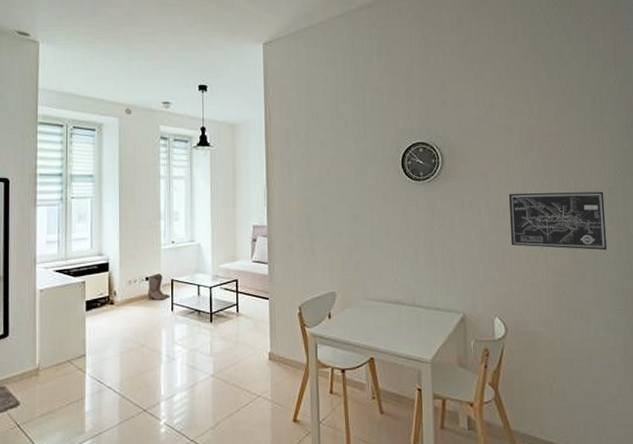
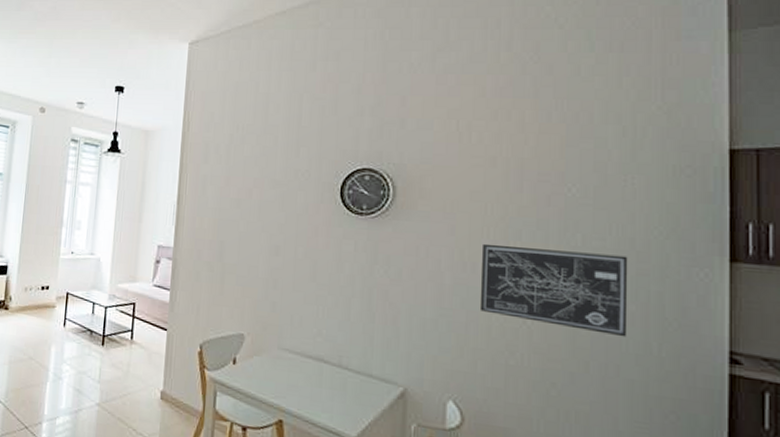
boots: present [147,273,170,300] -> none [41,284,64,313]

